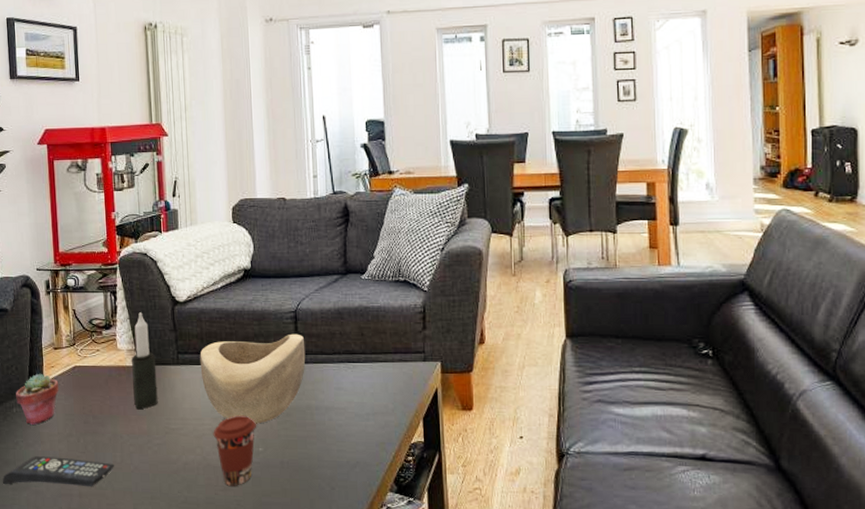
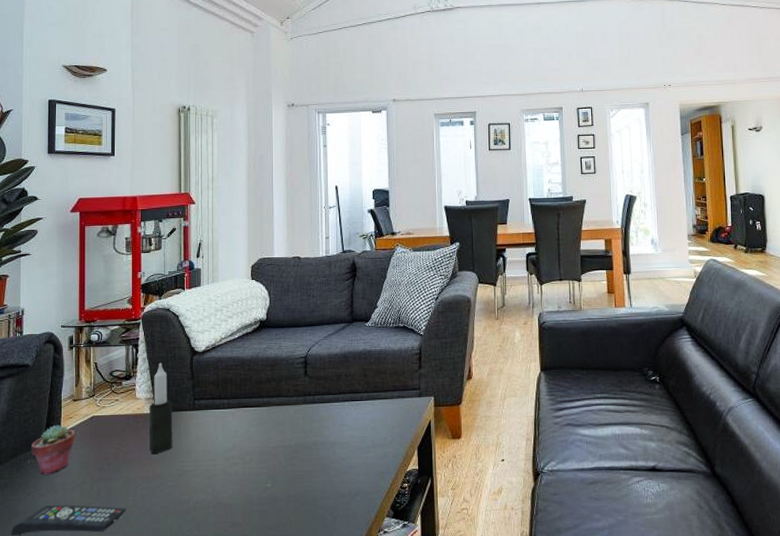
decorative bowl: present [200,333,306,424] -> none [215,377,314,462]
coffee cup: present [213,415,256,486] -> none [224,454,265,522]

